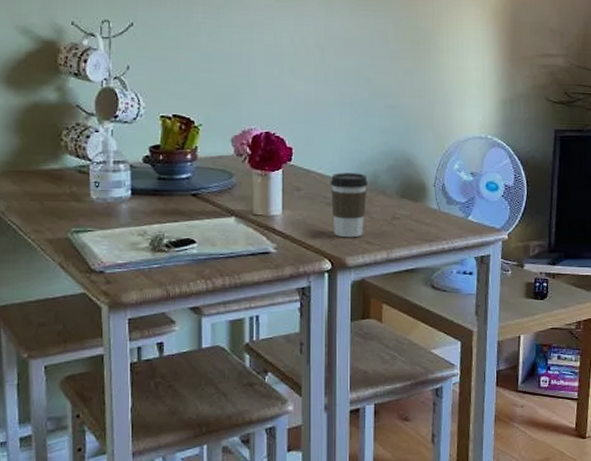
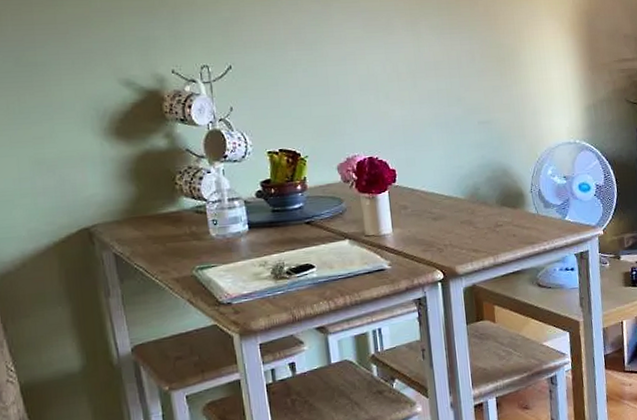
coffee cup: present [330,173,369,238] -> none [434,187,470,249]

